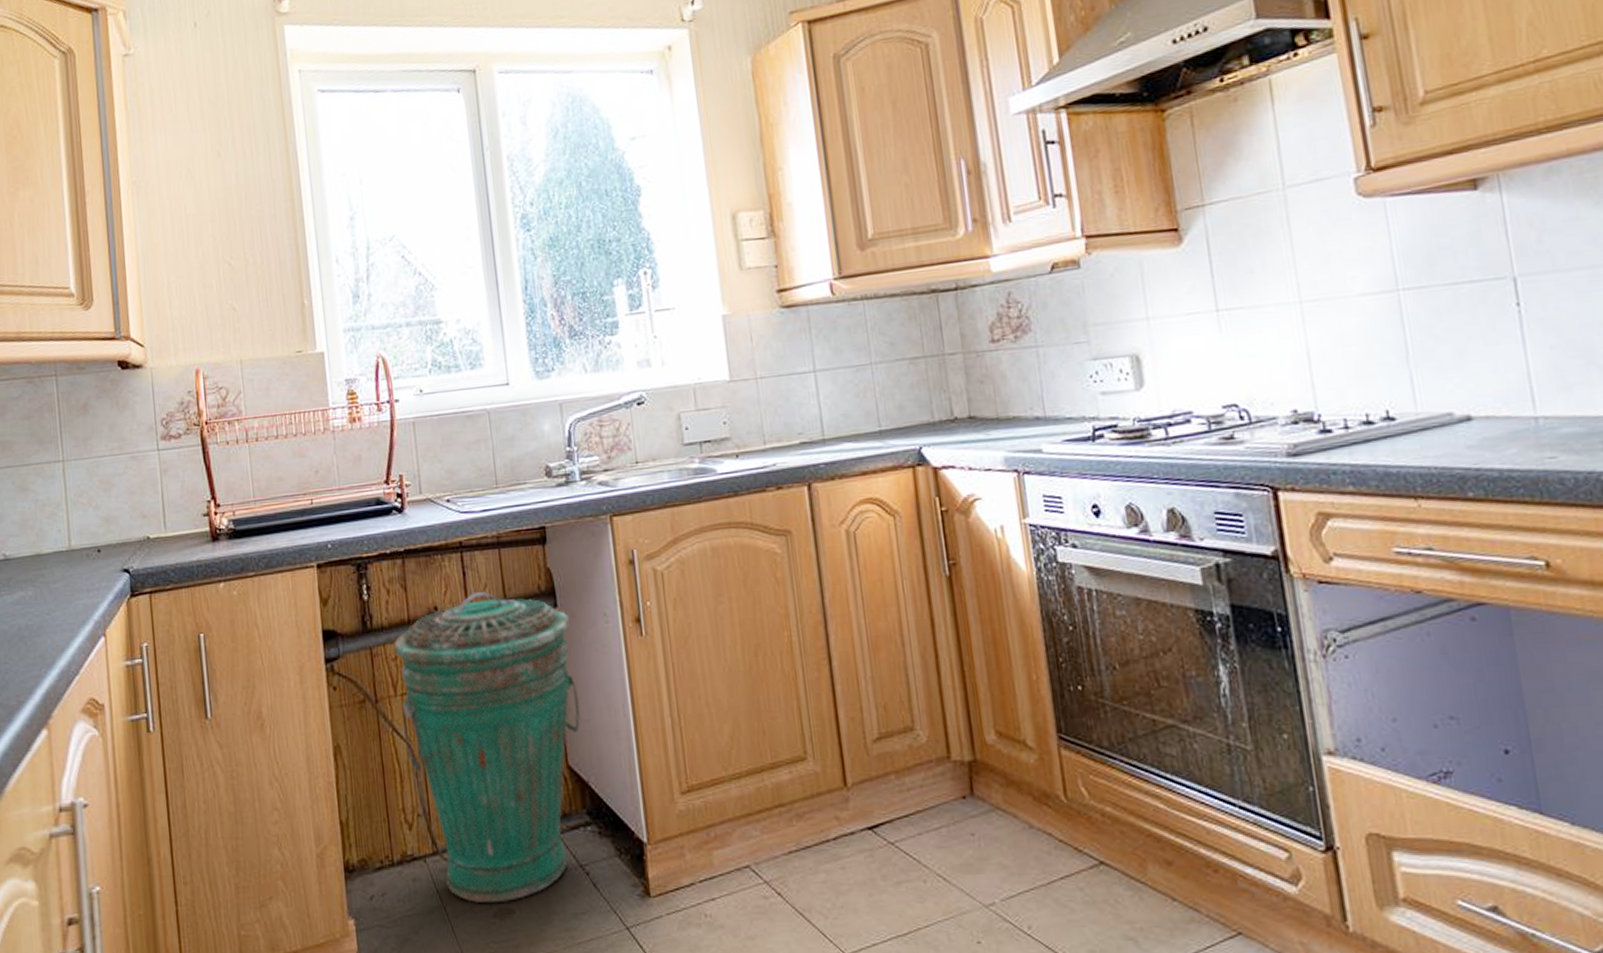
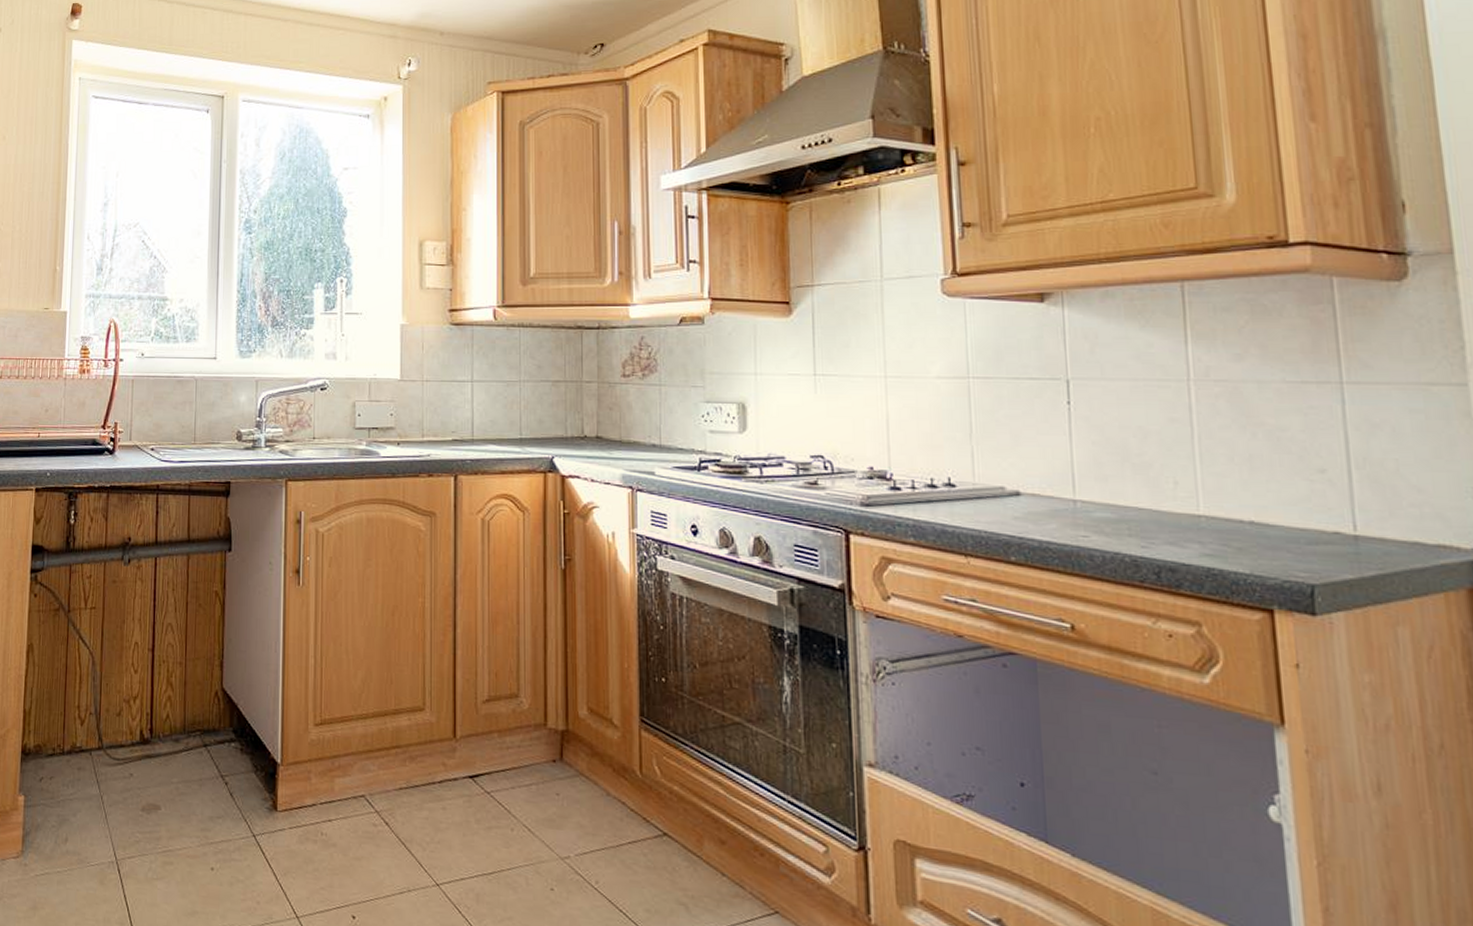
trash can: present [393,592,580,904] -> none [88,530,240,799]

